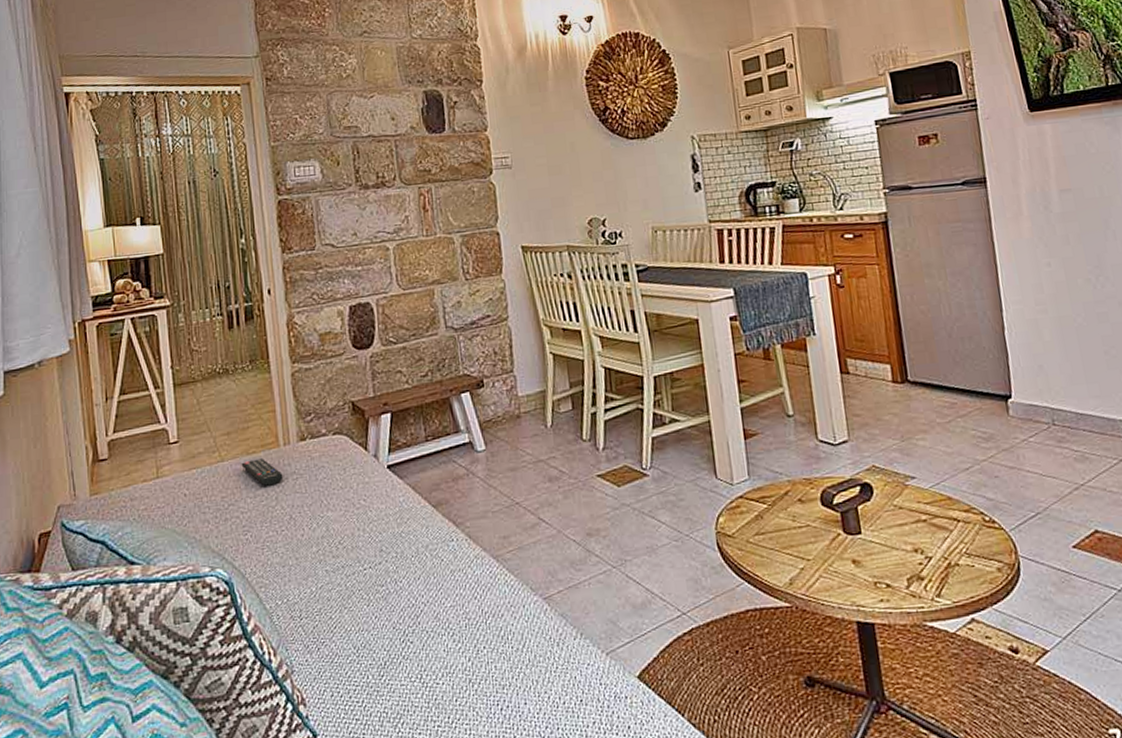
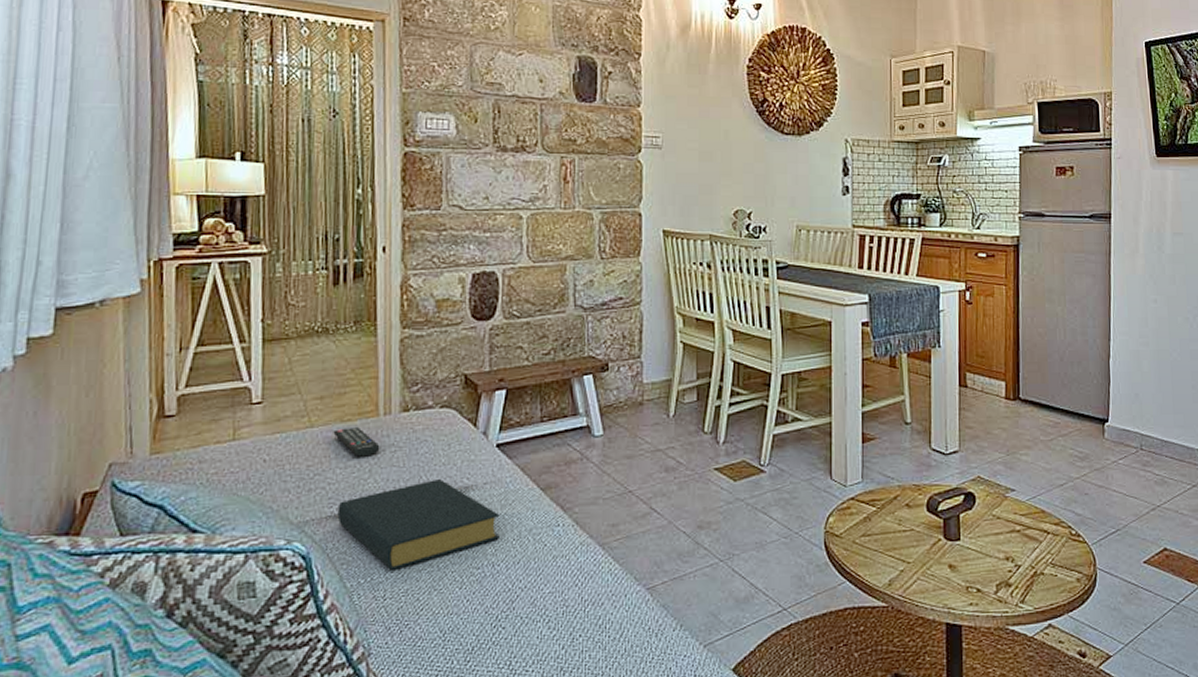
hardback book: none [251,501,400,591] -> present [337,478,501,570]

